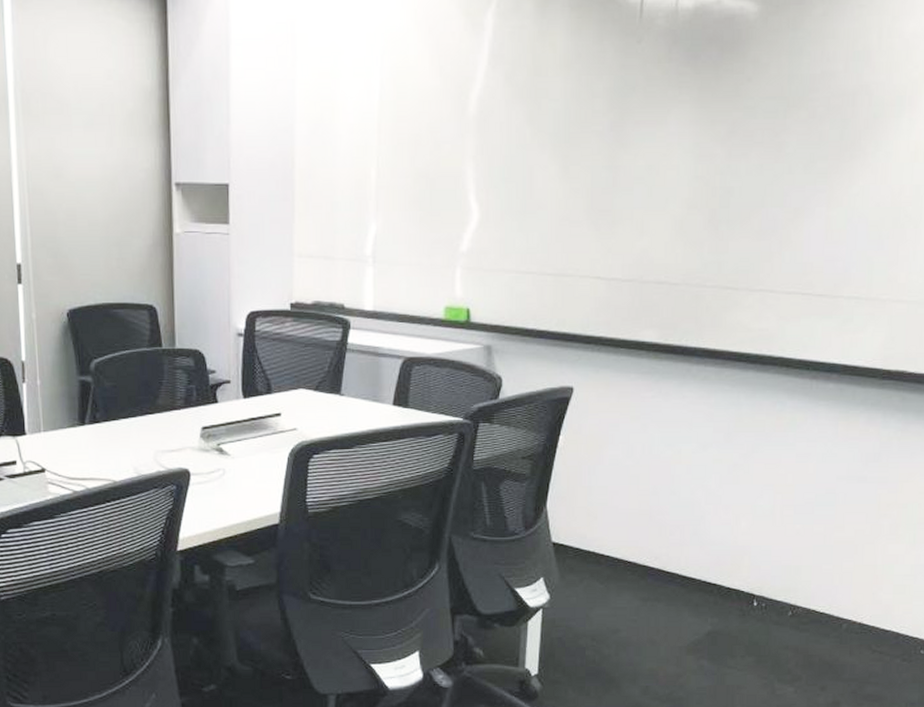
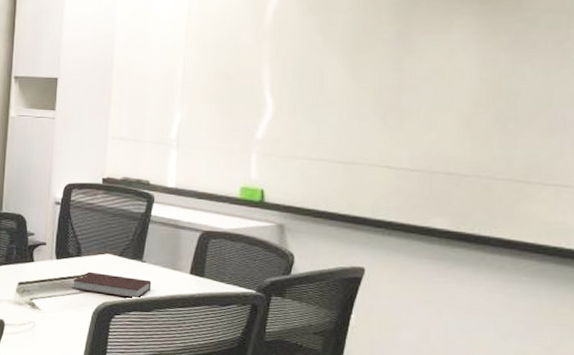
notebook: none [263,410,352,435] -> present [72,271,152,298]

